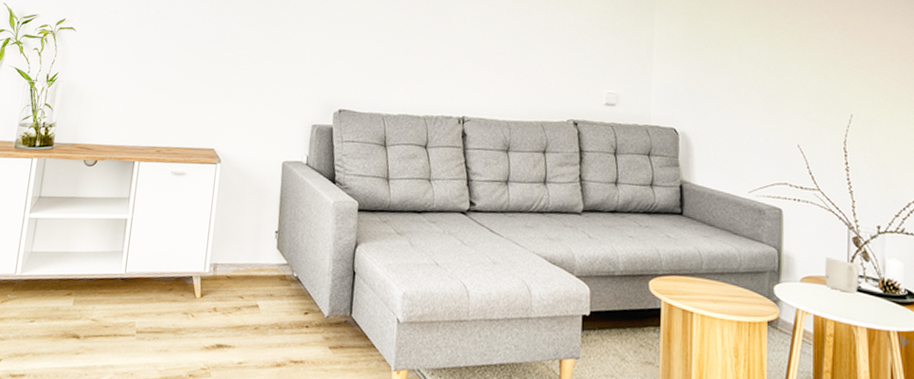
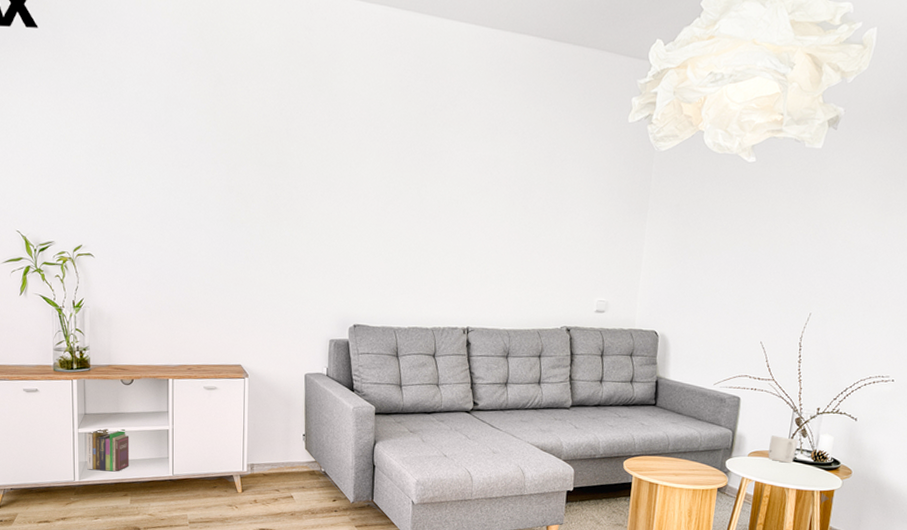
books: none [31,214,84,266] -> present [87,428,130,472]

